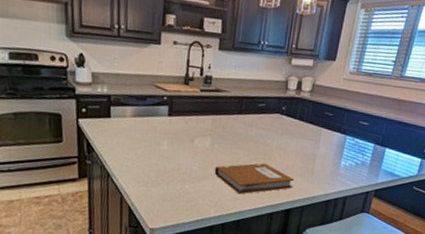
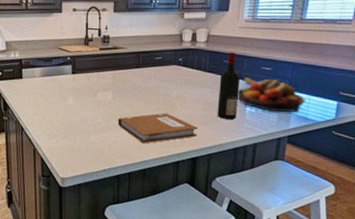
wine bottle: none [313,104,339,172] -> present [217,52,240,119]
fruit bowl: none [334,131,394,168] -> present [237,77,305,113]

